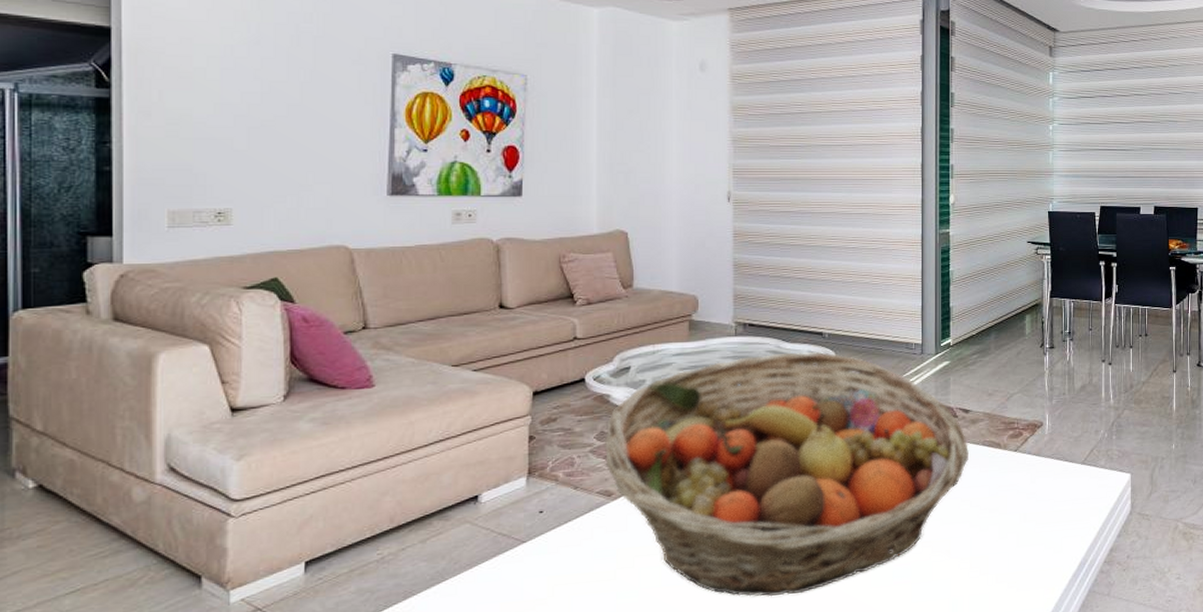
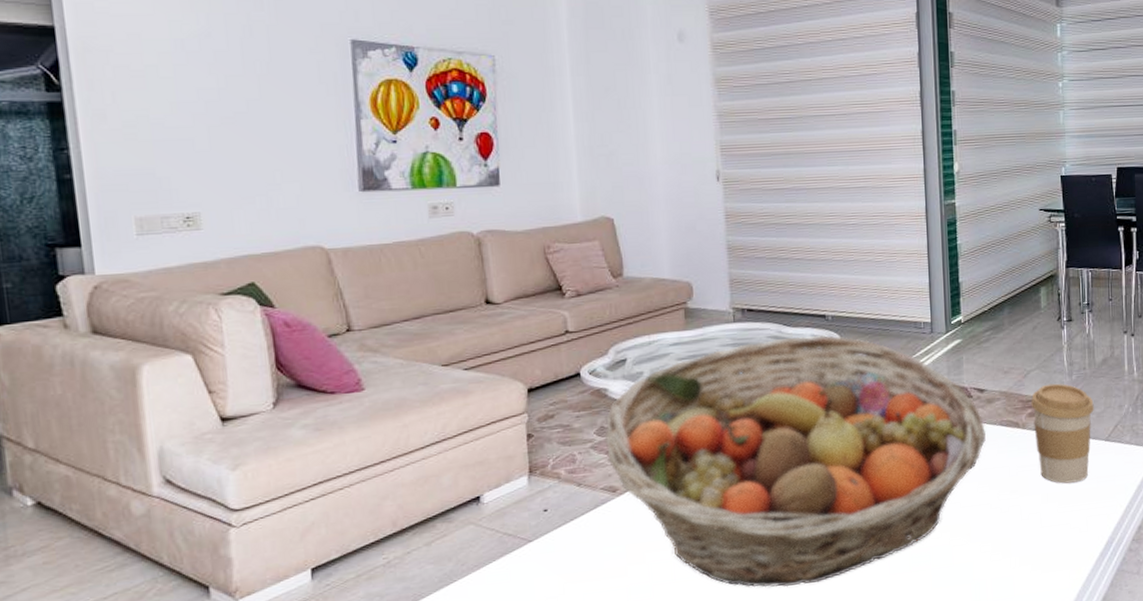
coffee cup: none [1012,407,1072,504] -> present [1030,383,1094,484]

